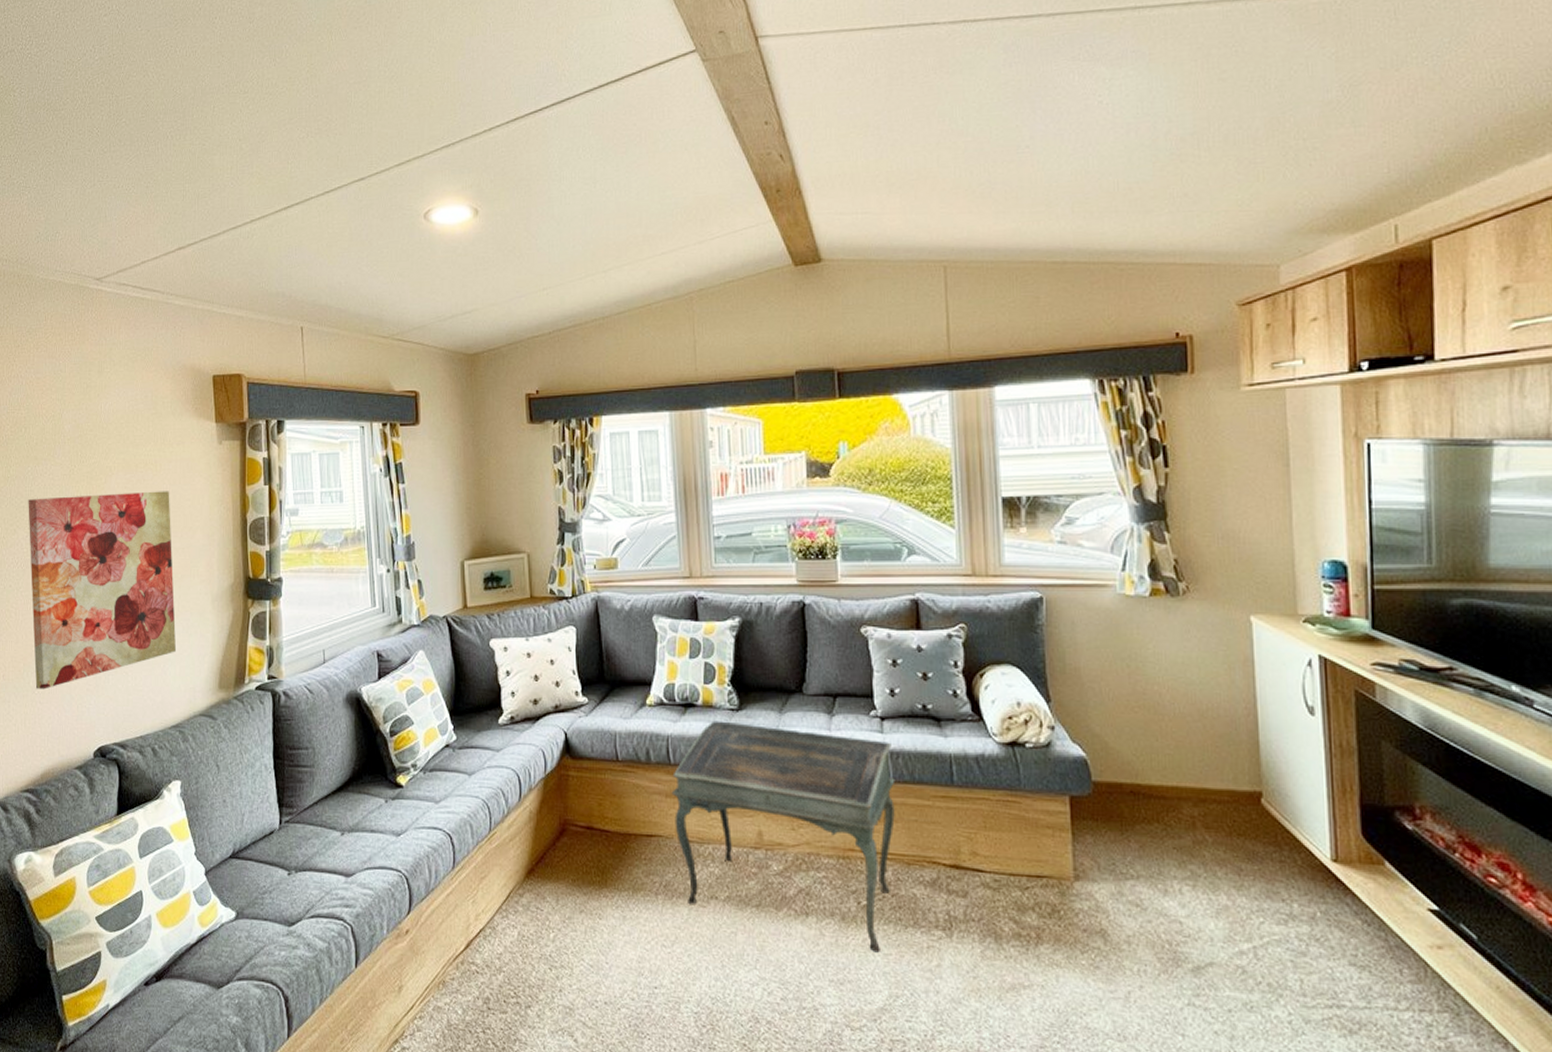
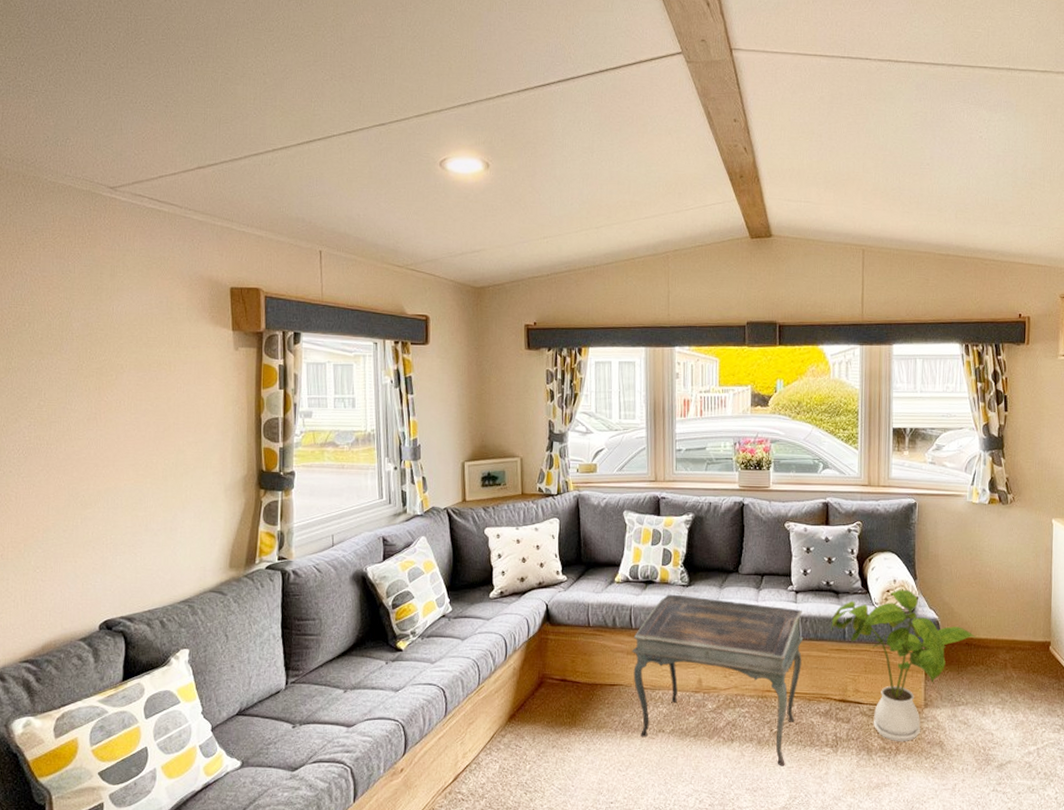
wall art: present [28,491,176,690] -> none [31,389,187,568]
house plant: none [932,715,1146,927] -> present [831,589,977,741]

